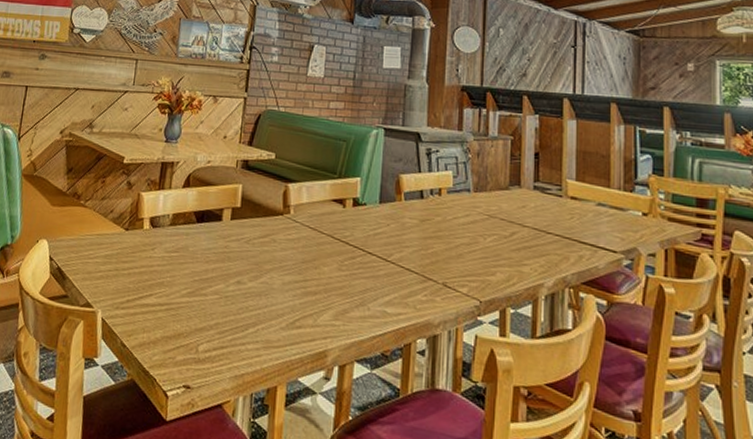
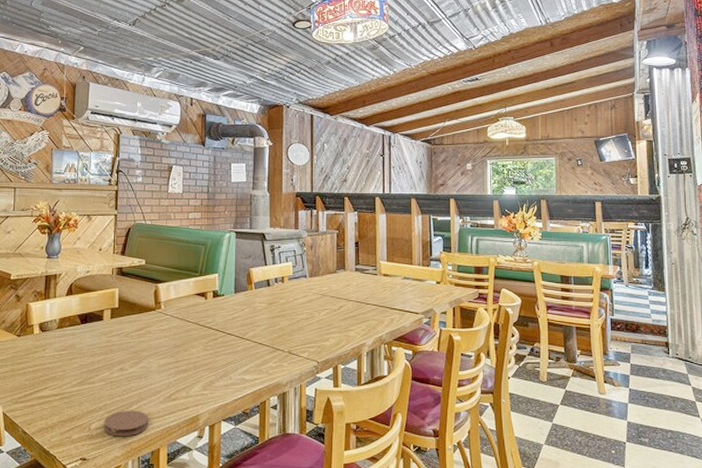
coaster: none [213,332,267,366] -> present [104,410,149,437]

